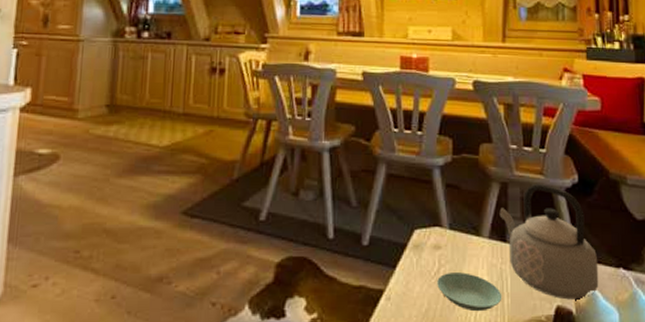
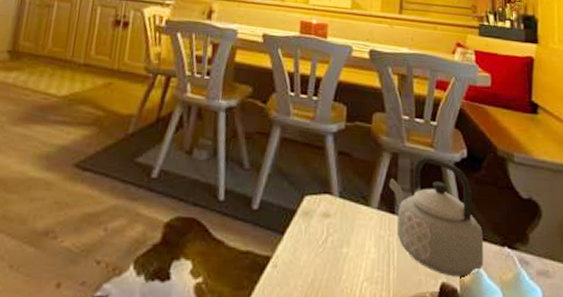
saucer: present [437,272,502,312] -> none [324,242,388,285]

